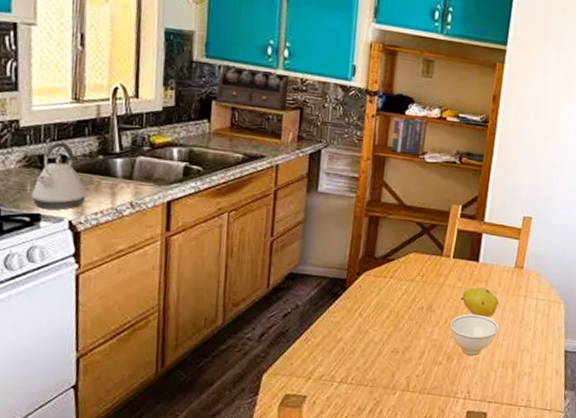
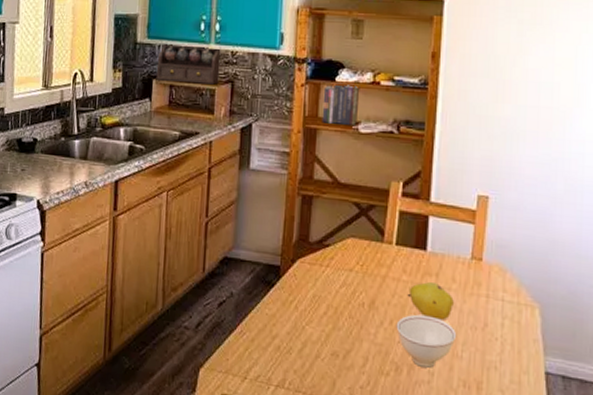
kettle: present [31,142,87,210] -> none [10,126,52,190]

